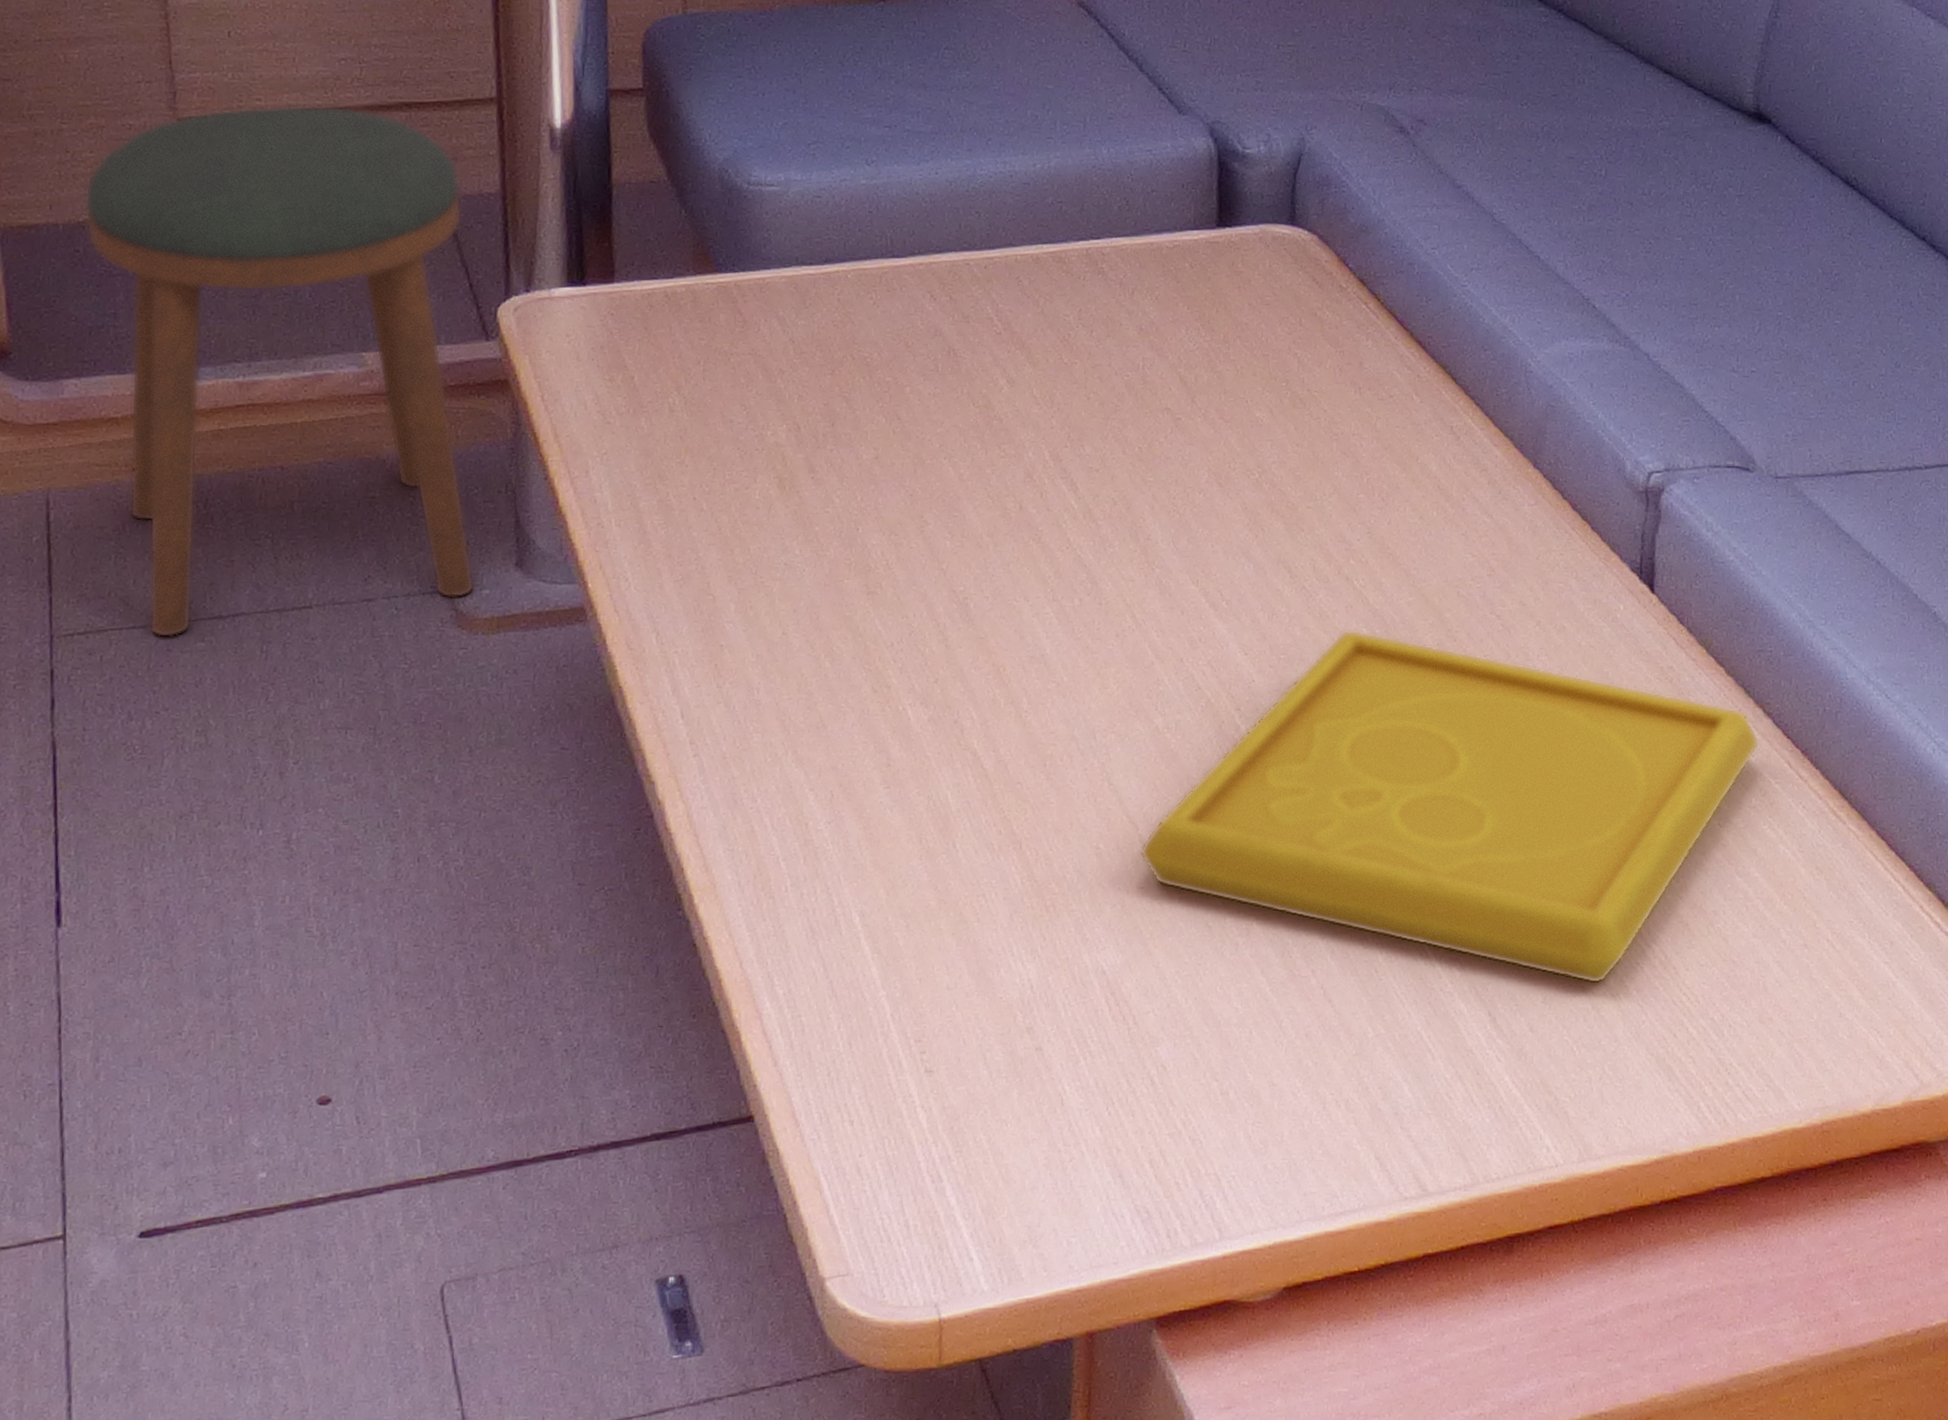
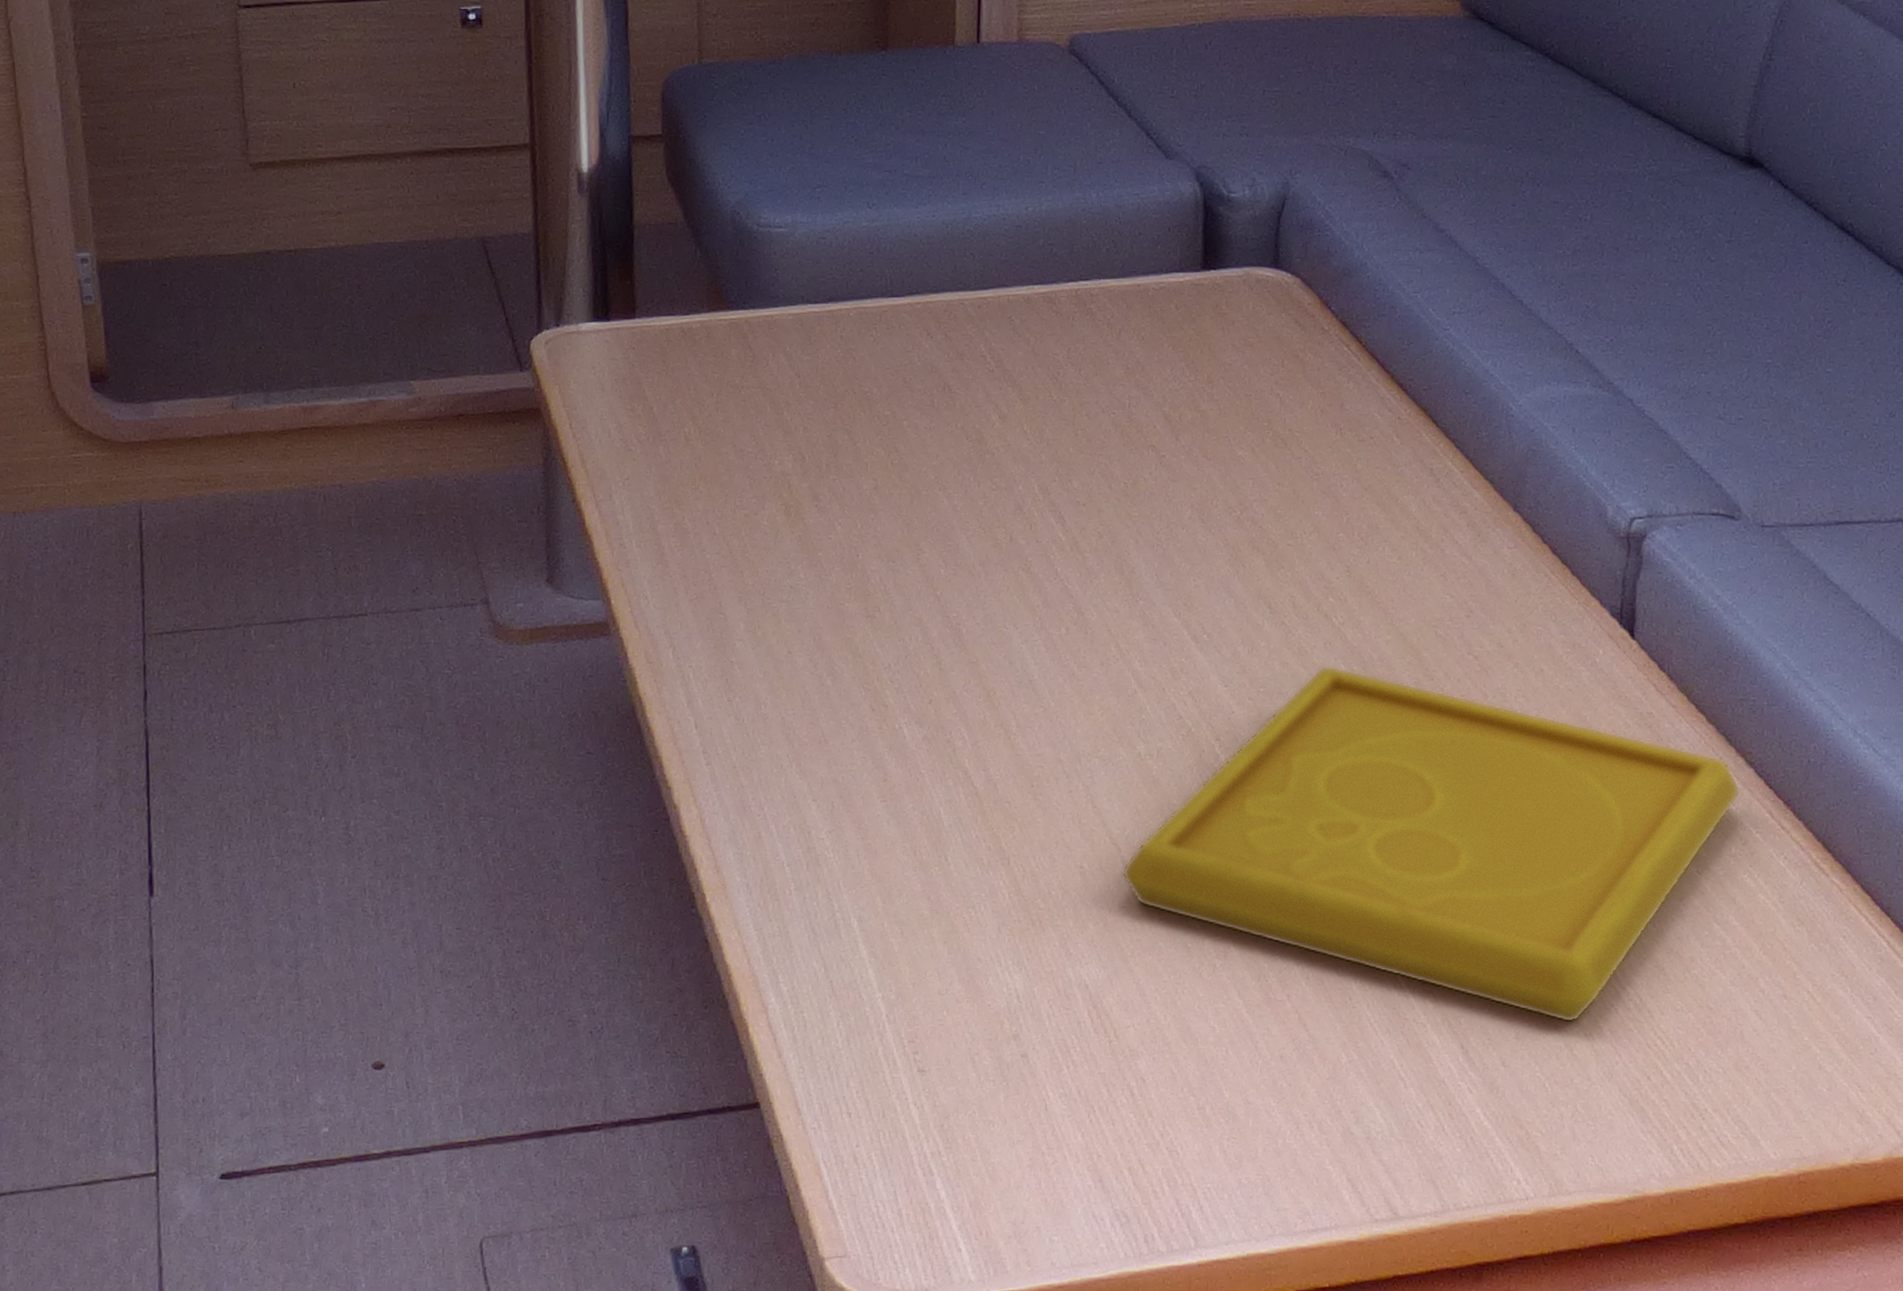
stool: present [84,104,475,638] -> none [170,150,511,640]

